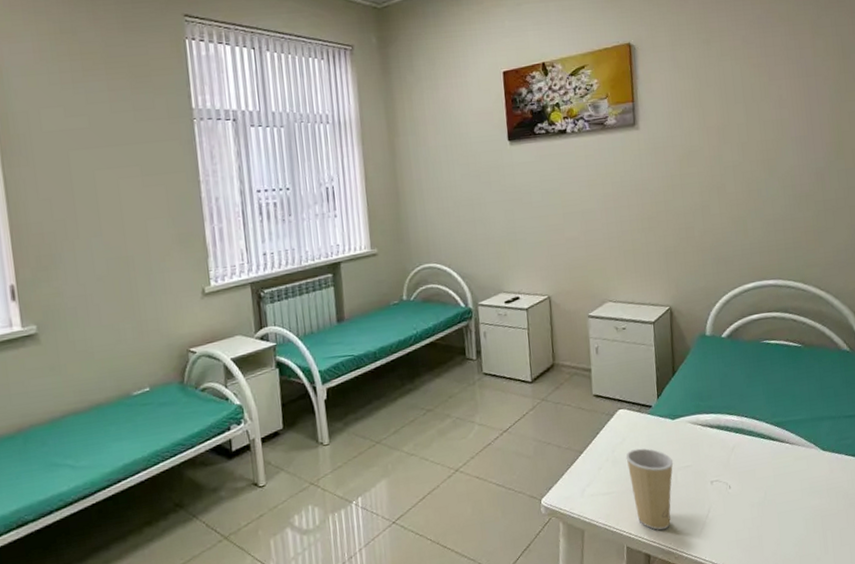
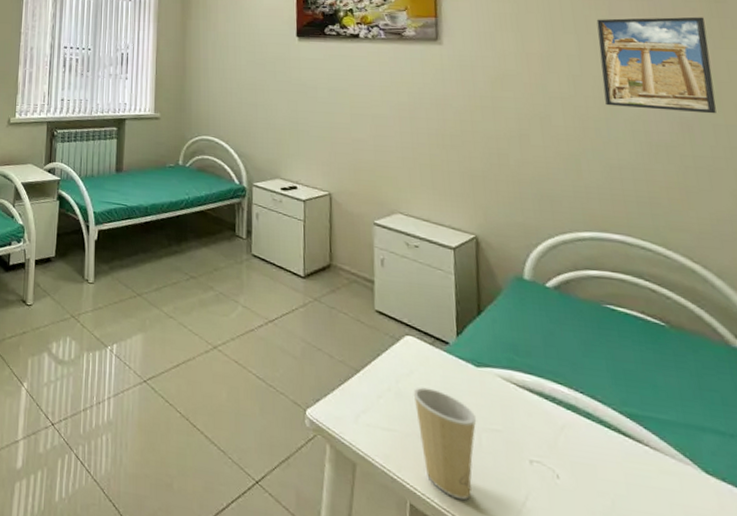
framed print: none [760,74,840,167] -> present [596,16,717,114]

